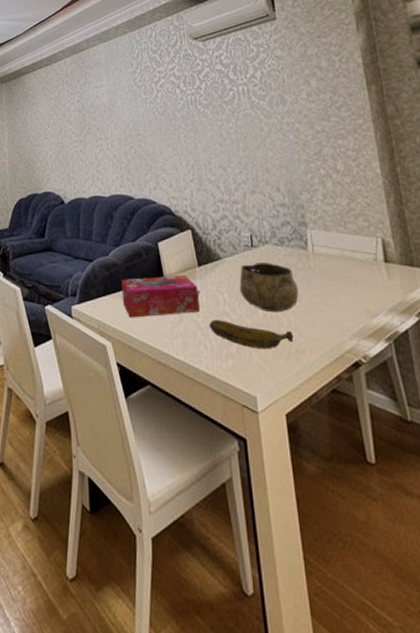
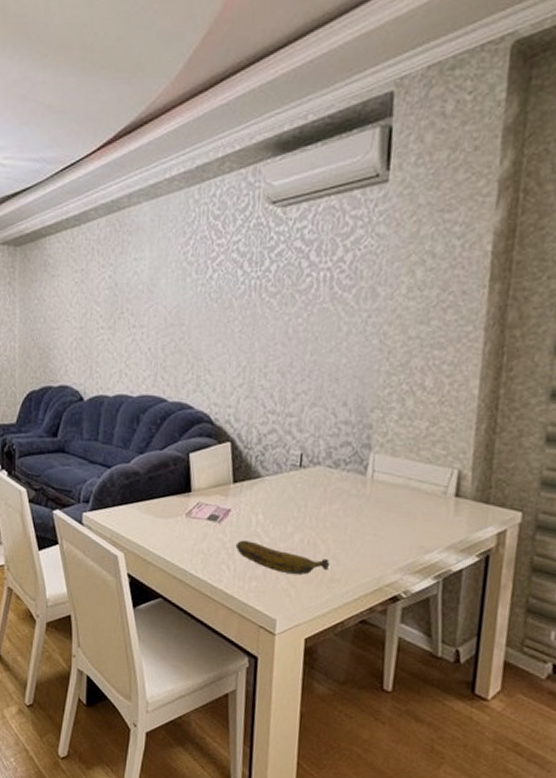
tissue box: present [121,276,200,318] -> none [140,489,229,532]
decorative bowl: present [239,263,299,313] -> none [277,484,346,540]

